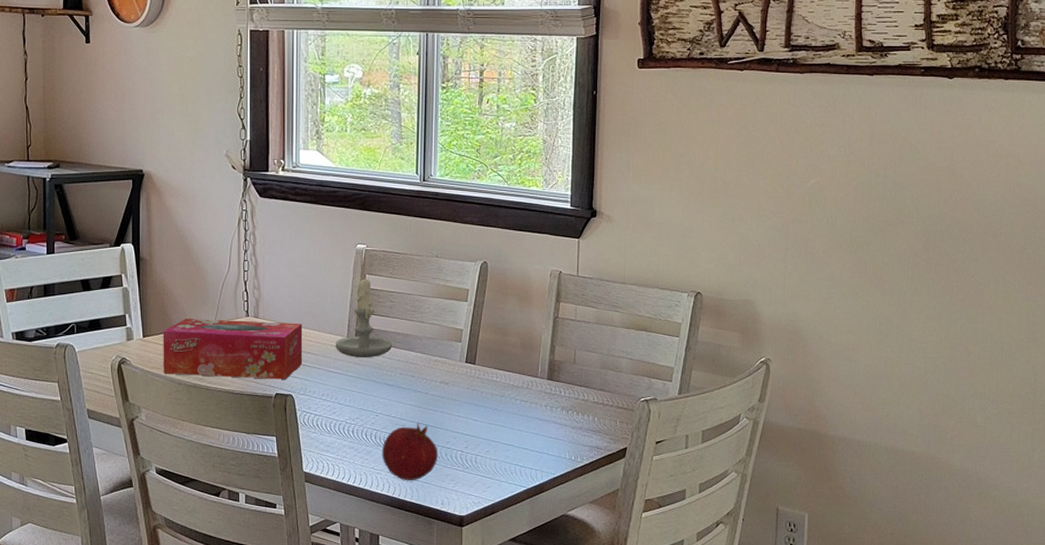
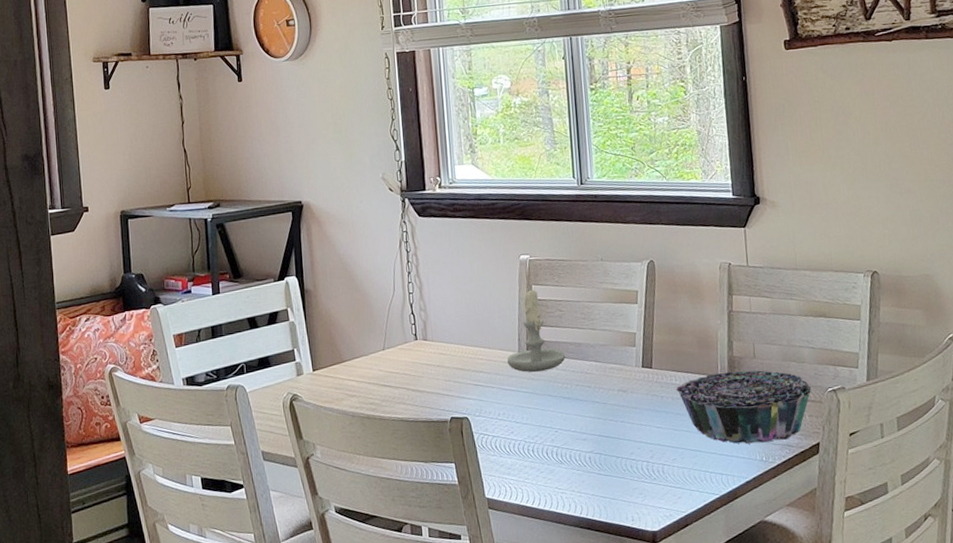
tissue box: present [163,319,303,379] -> none [332,341,475,407]
fruit: present [382,423,438,480] -> none [564,435,624,498]
decorative bowl: none [497,374,625,443] -> present [676,370,812,444]

